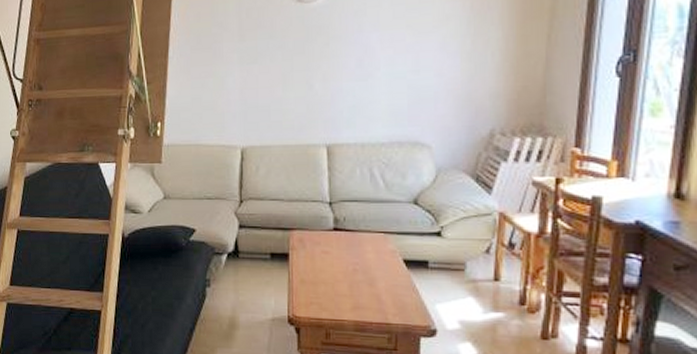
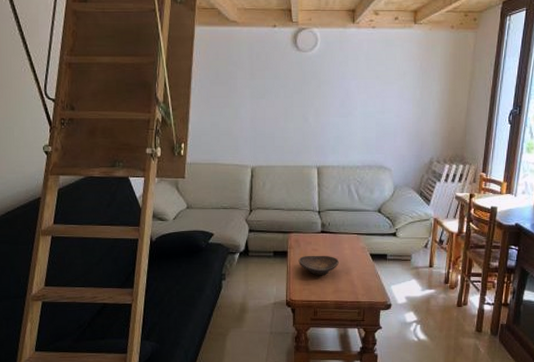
decorative bowl: none [303,259,359,286] -> present [298,255,339,275]

